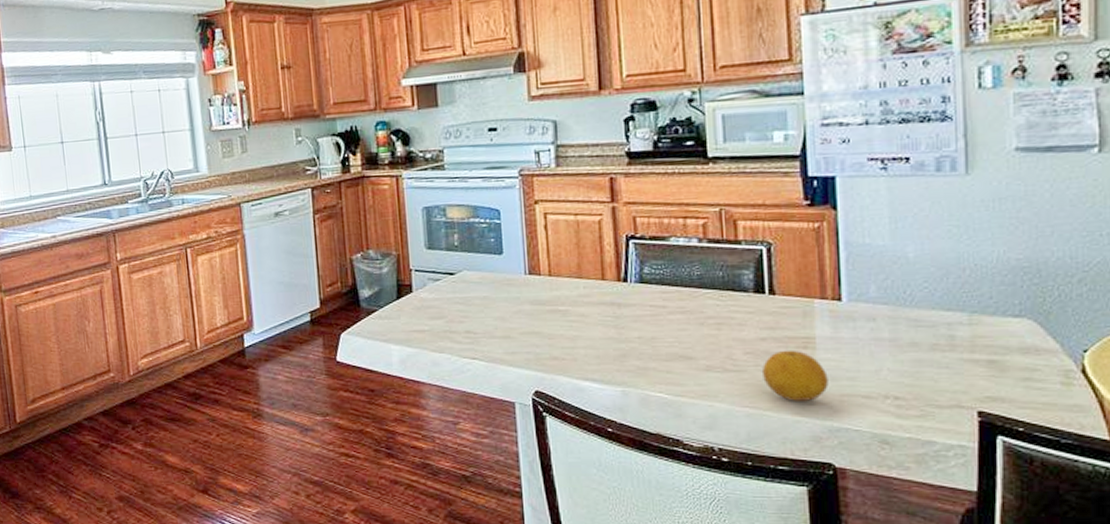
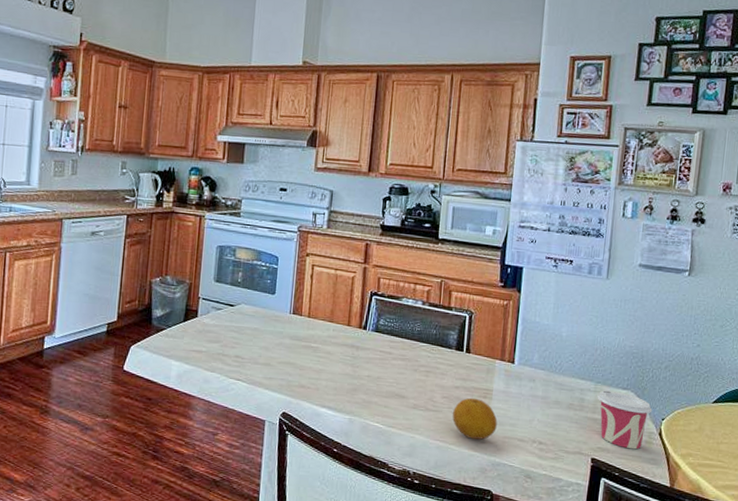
cup: none [974,320,1066,395] -> present [597,390,653,450]

